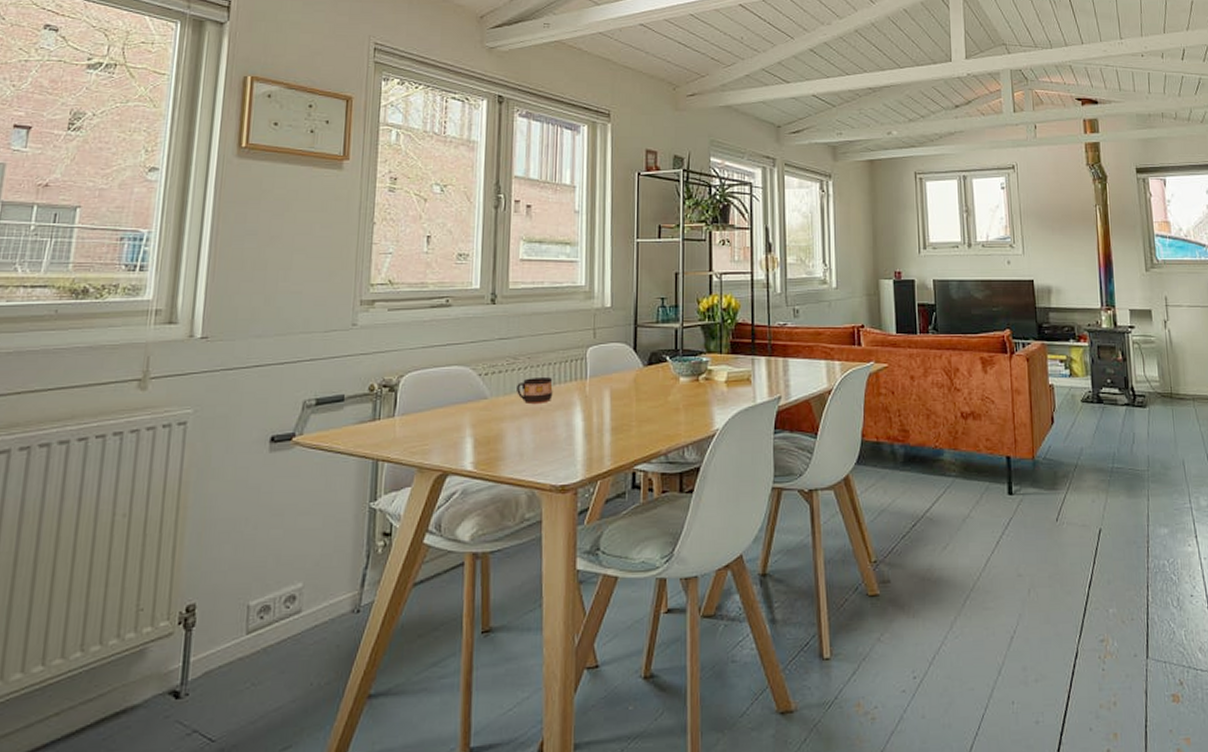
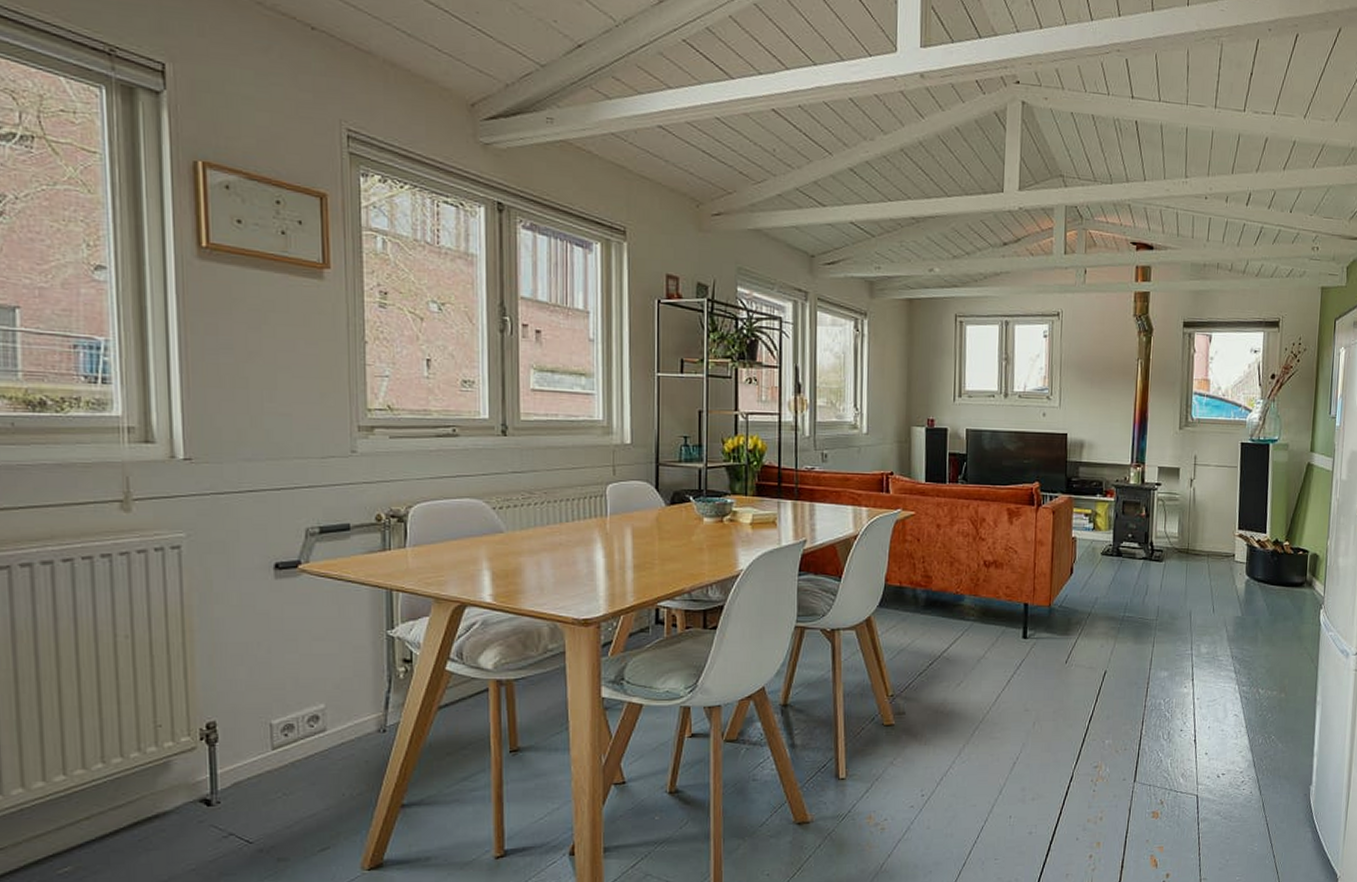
cup: present [517,377,553,403] -> none [534,513,572,539]

